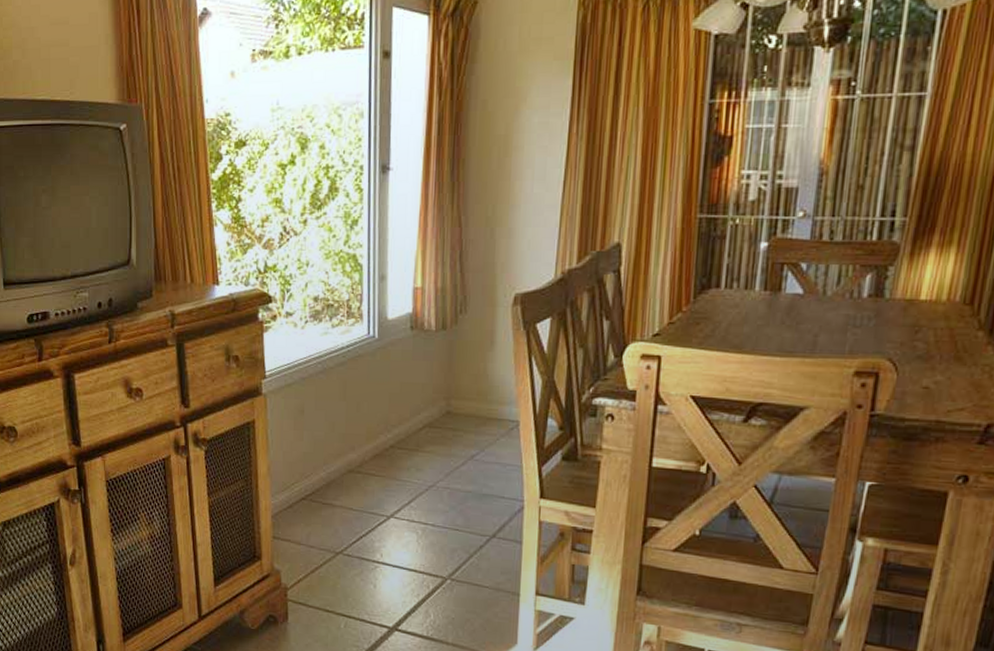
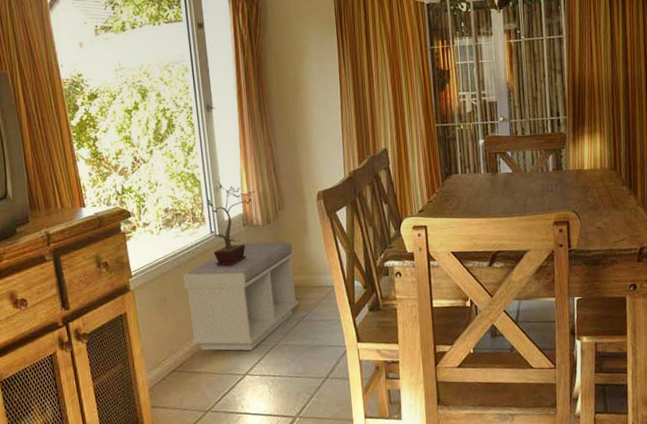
bench: none [327,351,471,488] -> present [183,241,299,351]
potted plant: none [368,267,432,379] -> present [207,181,255,267]

